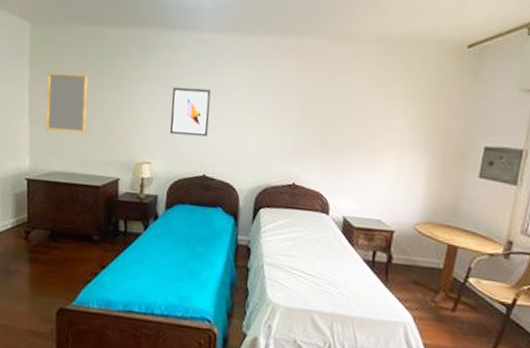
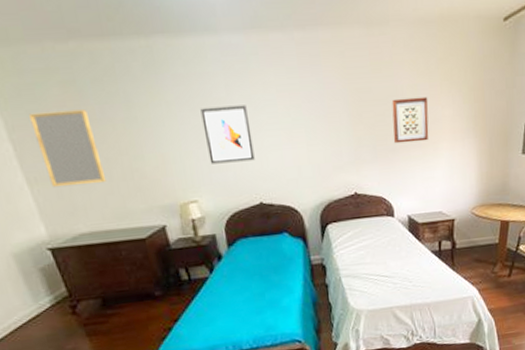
wall art: none [339,103,380,147] -> present [391,96,429,144]

